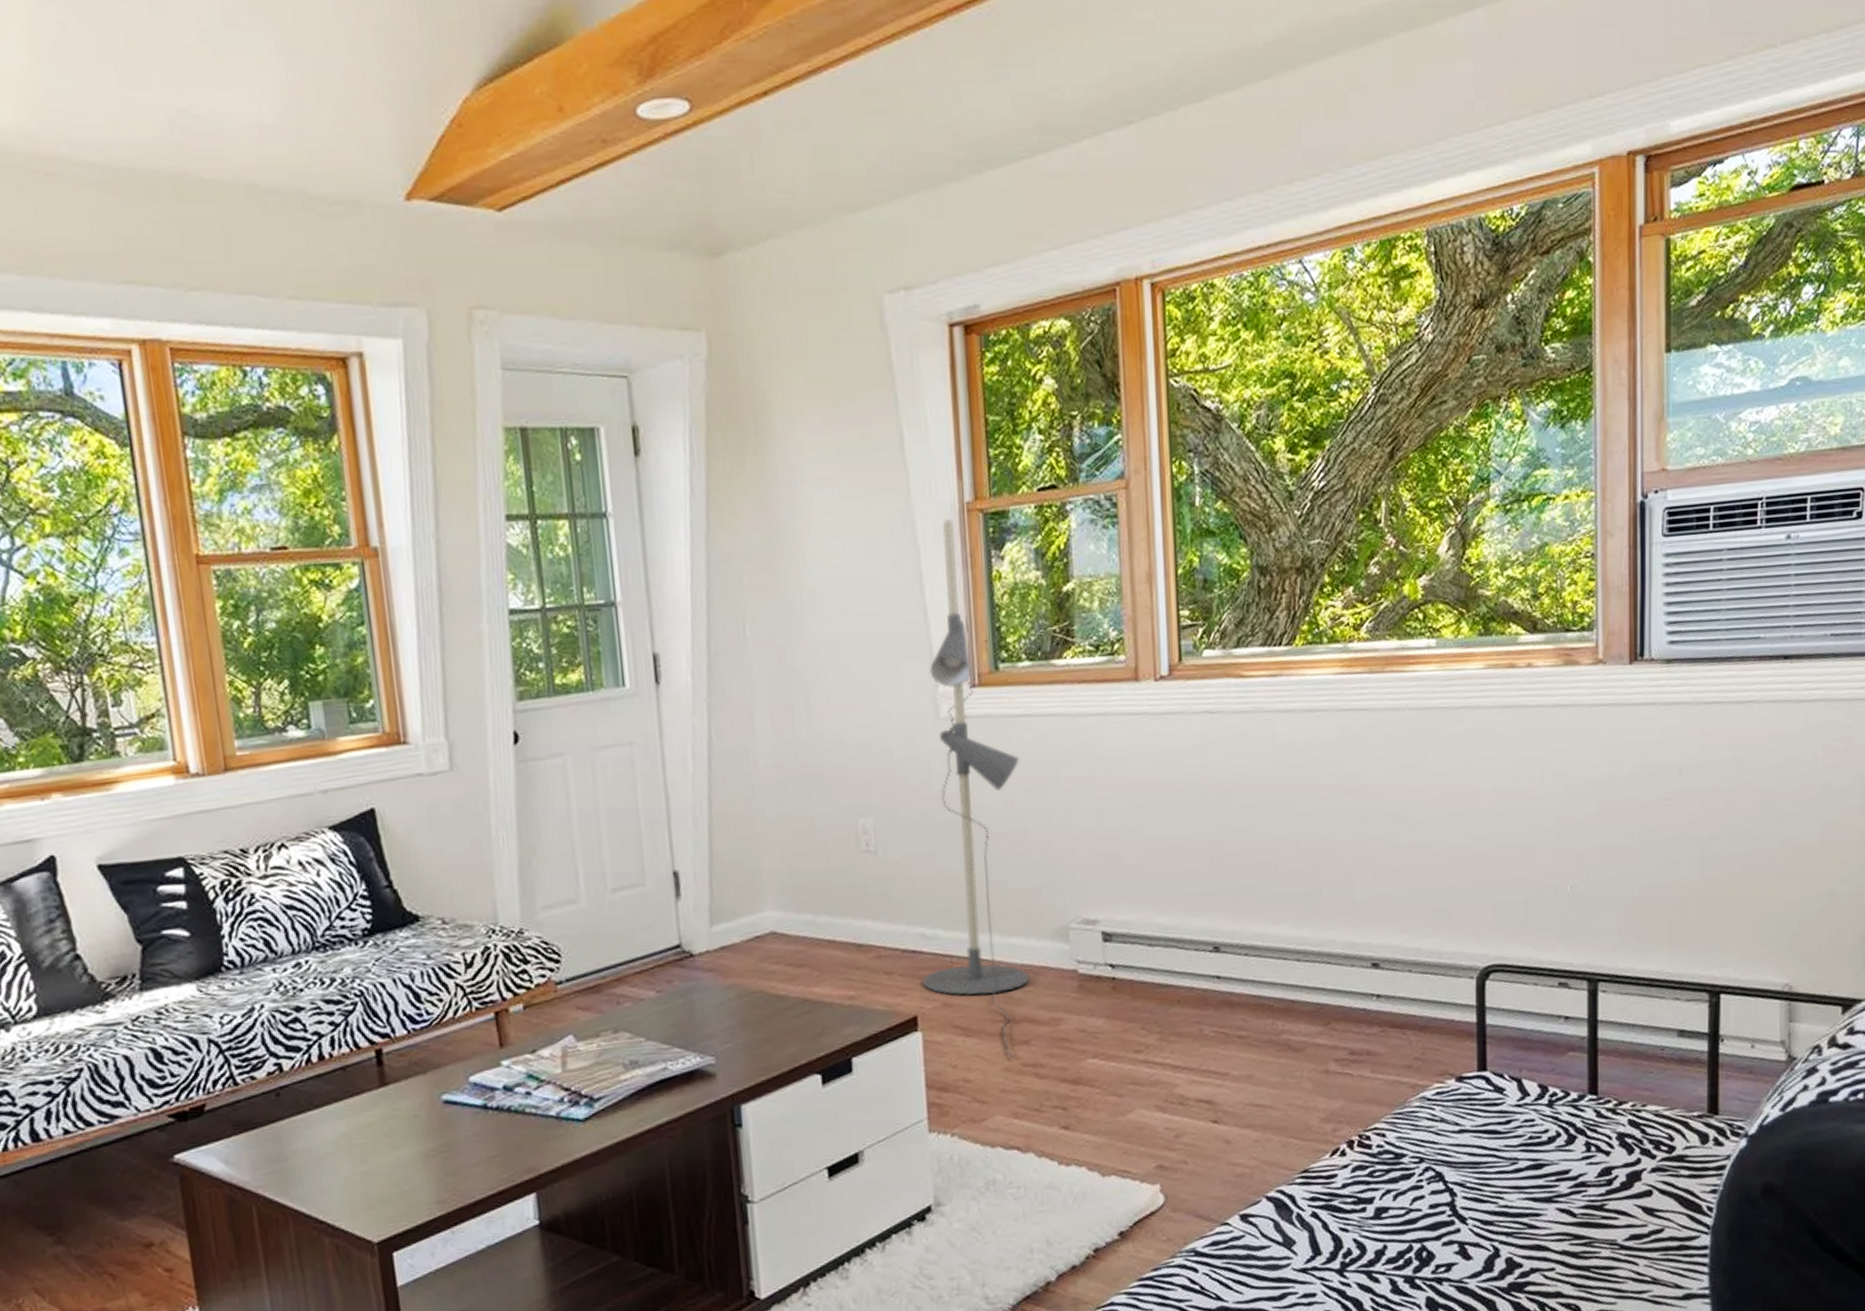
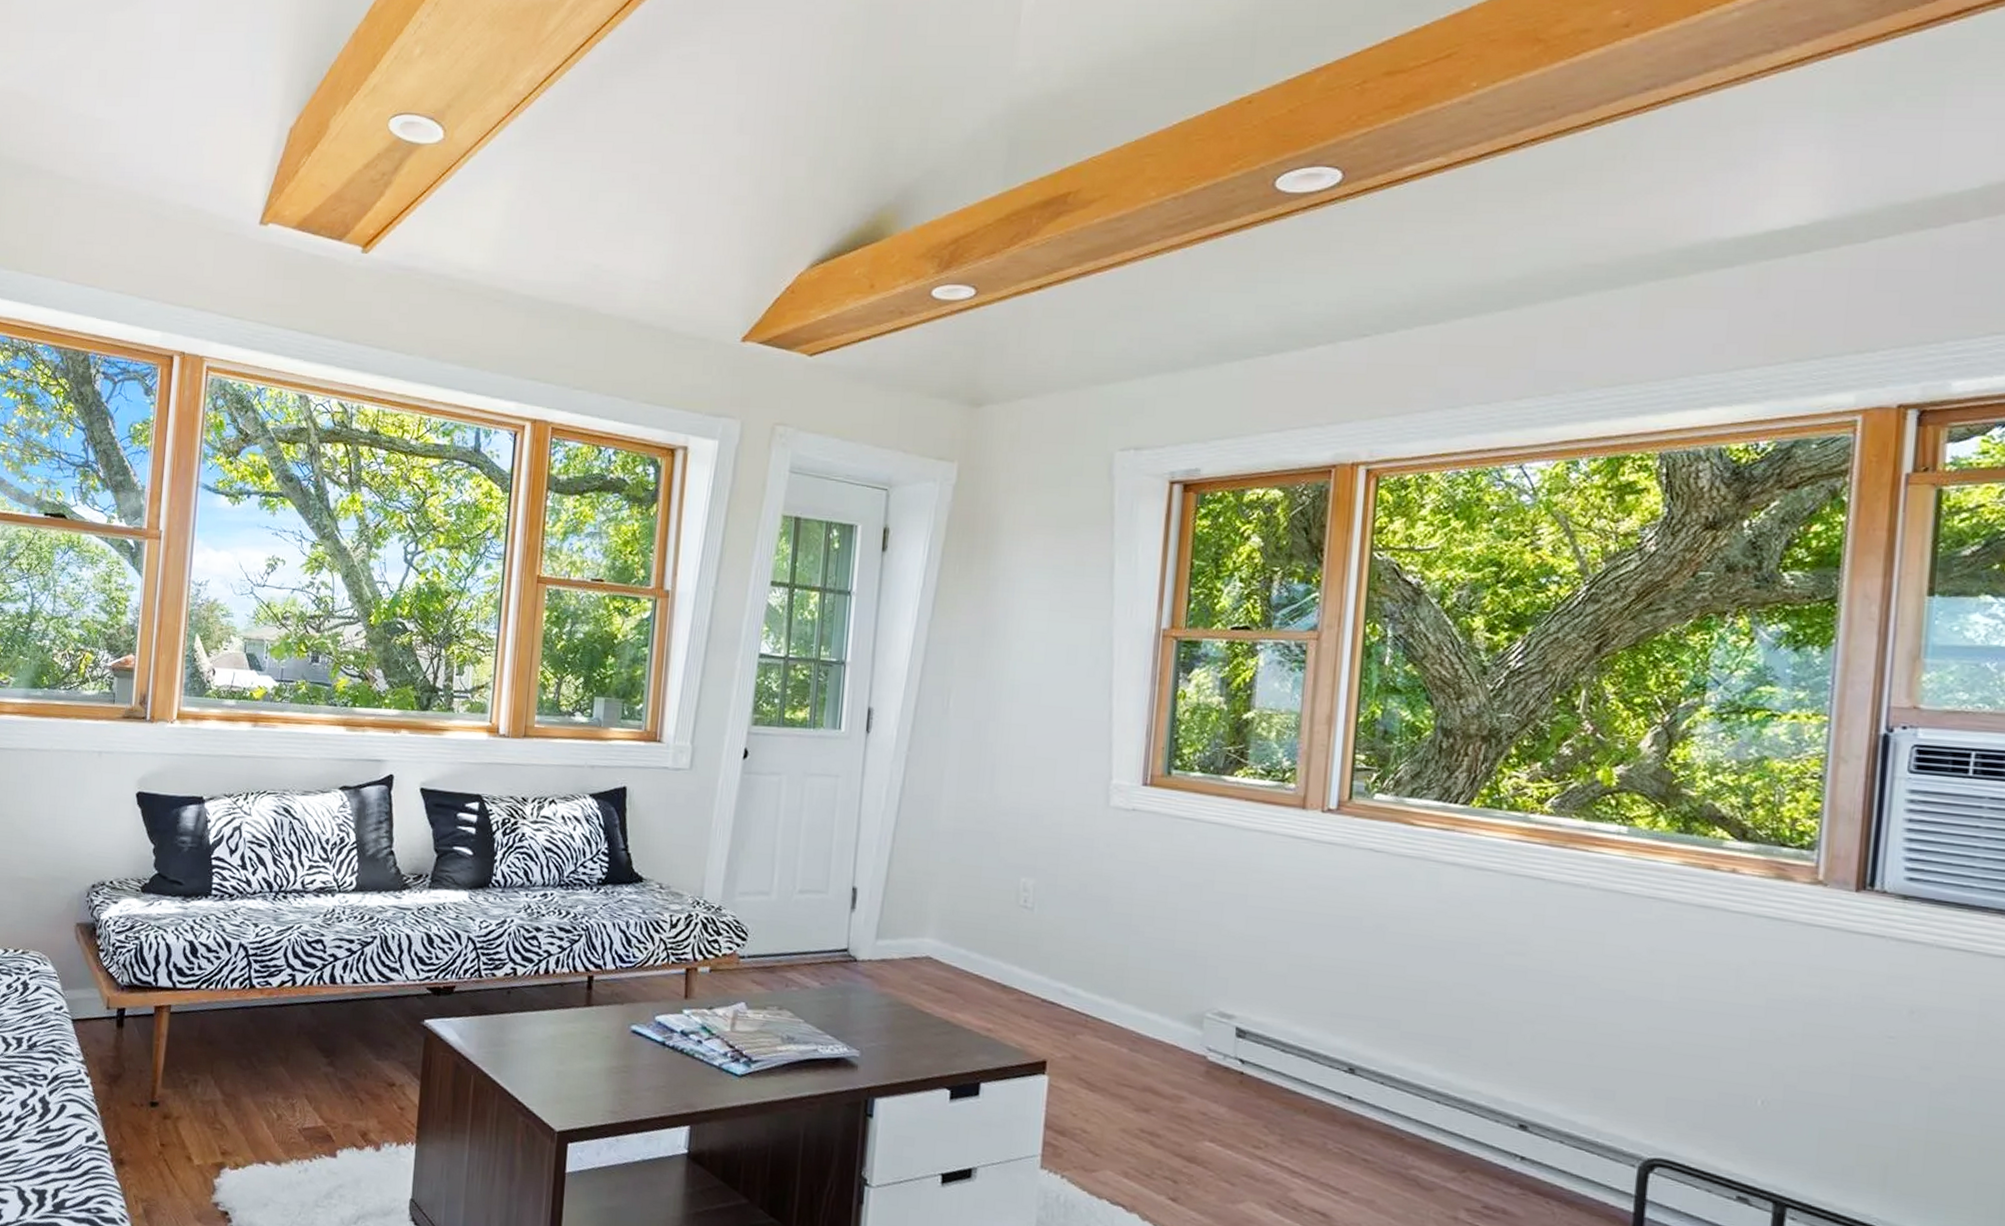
floor lamp: present [922,519,1030,1058] -> none [1056,640,1179,1122]

